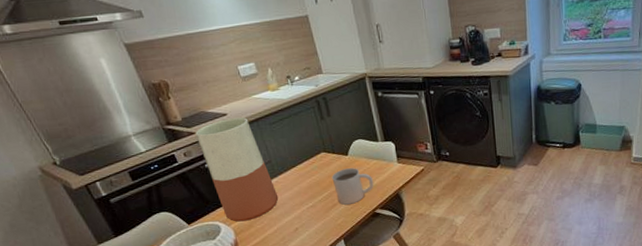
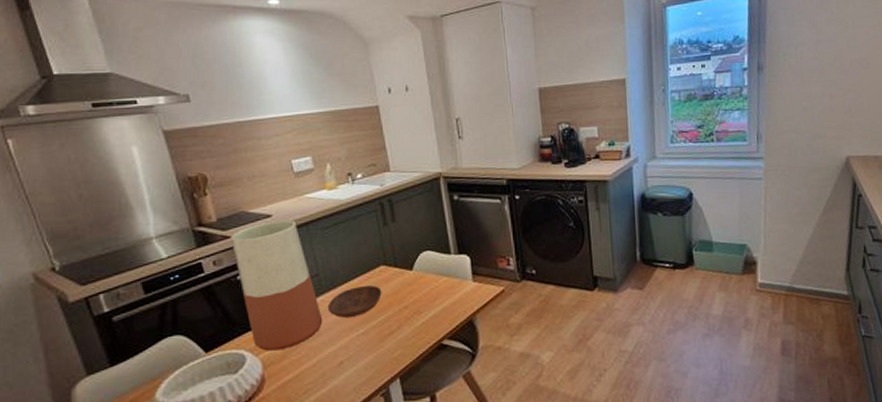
bowl: none [281,169,324,195] -> present [327,285,382,319]
mug: present [331,168,374,205] -> none [391,286,443,333]

